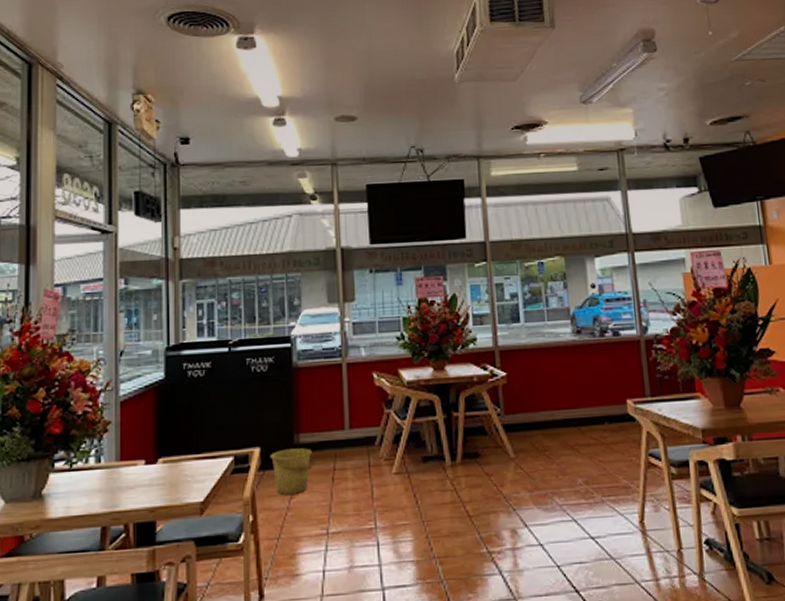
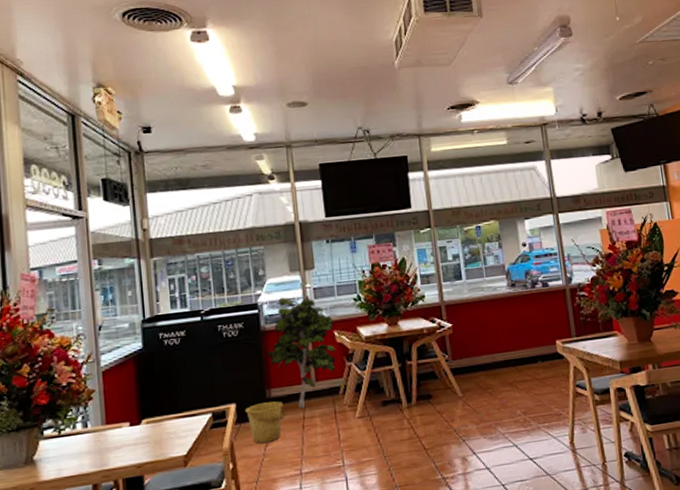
indoor plant: none [297,331,374,458] -> present [267,296,336,408]

